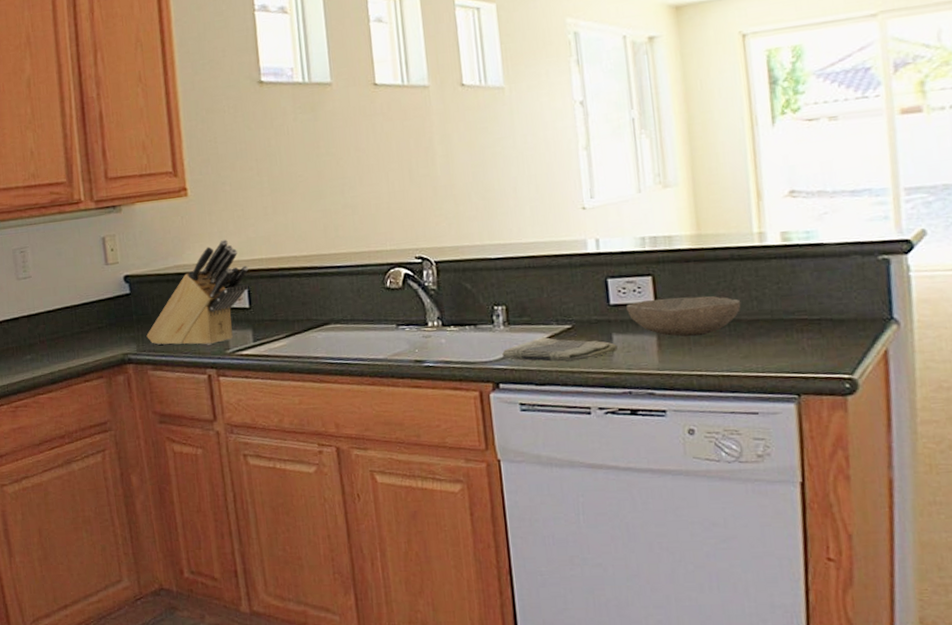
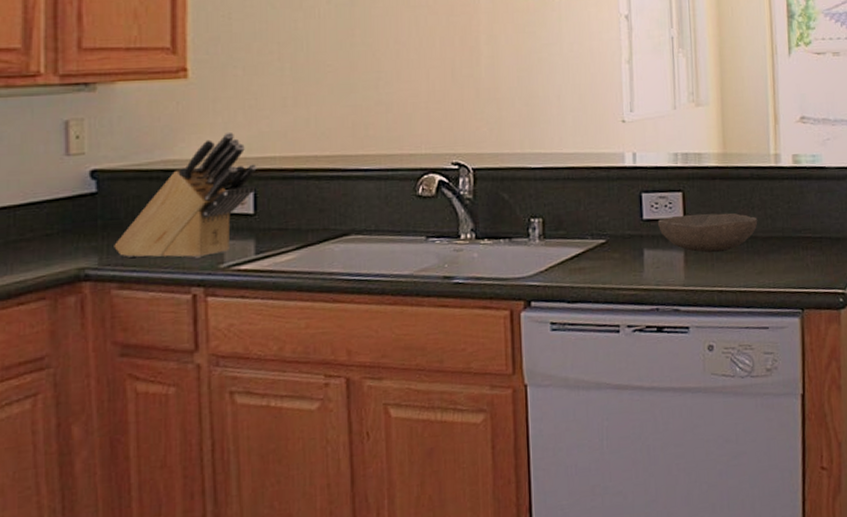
dish towel: present [502,337,617,362] -> none [536,252,648,278]

